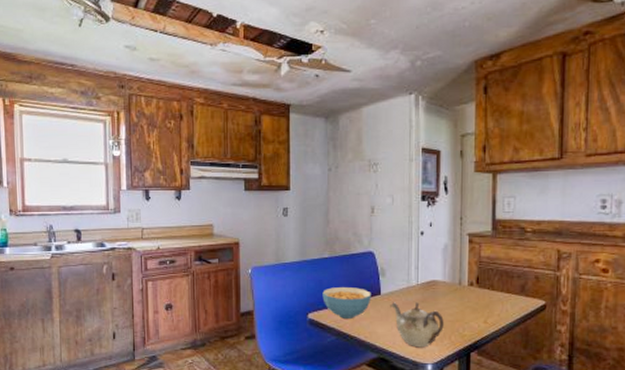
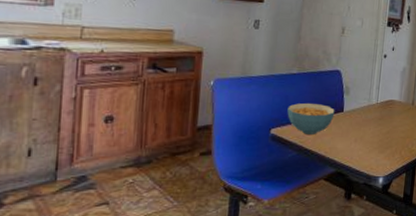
teapot: present [390,302,444,348] -> none [351,119,397,162]

